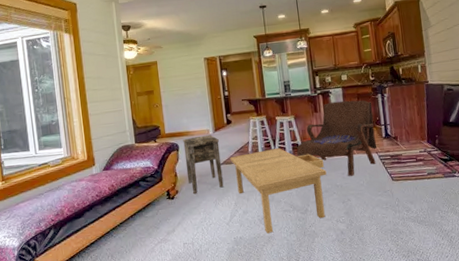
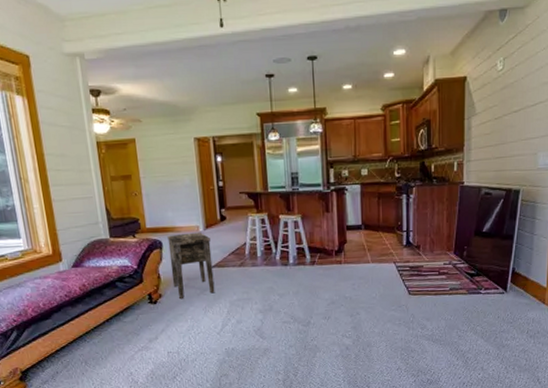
coffee table: present [230,147,327,234] -> none [223,251,335,346]
armchair: present [296,100,377,177] -> none [301,200,396,289]

